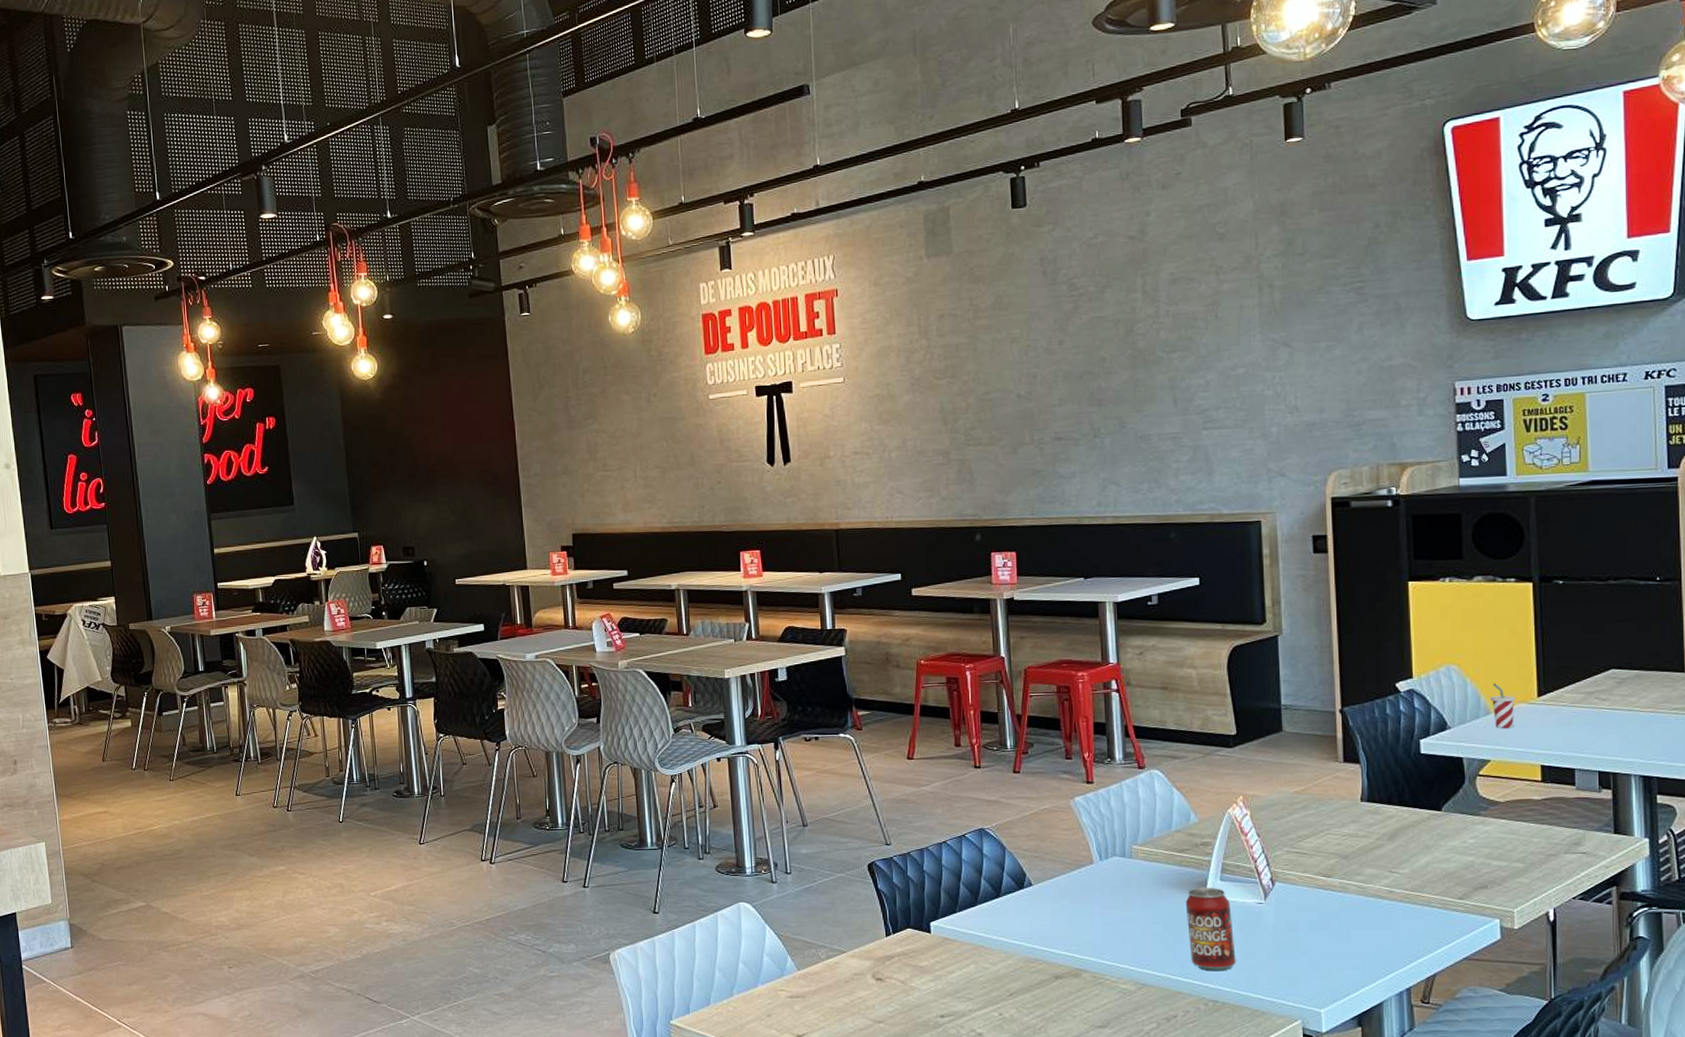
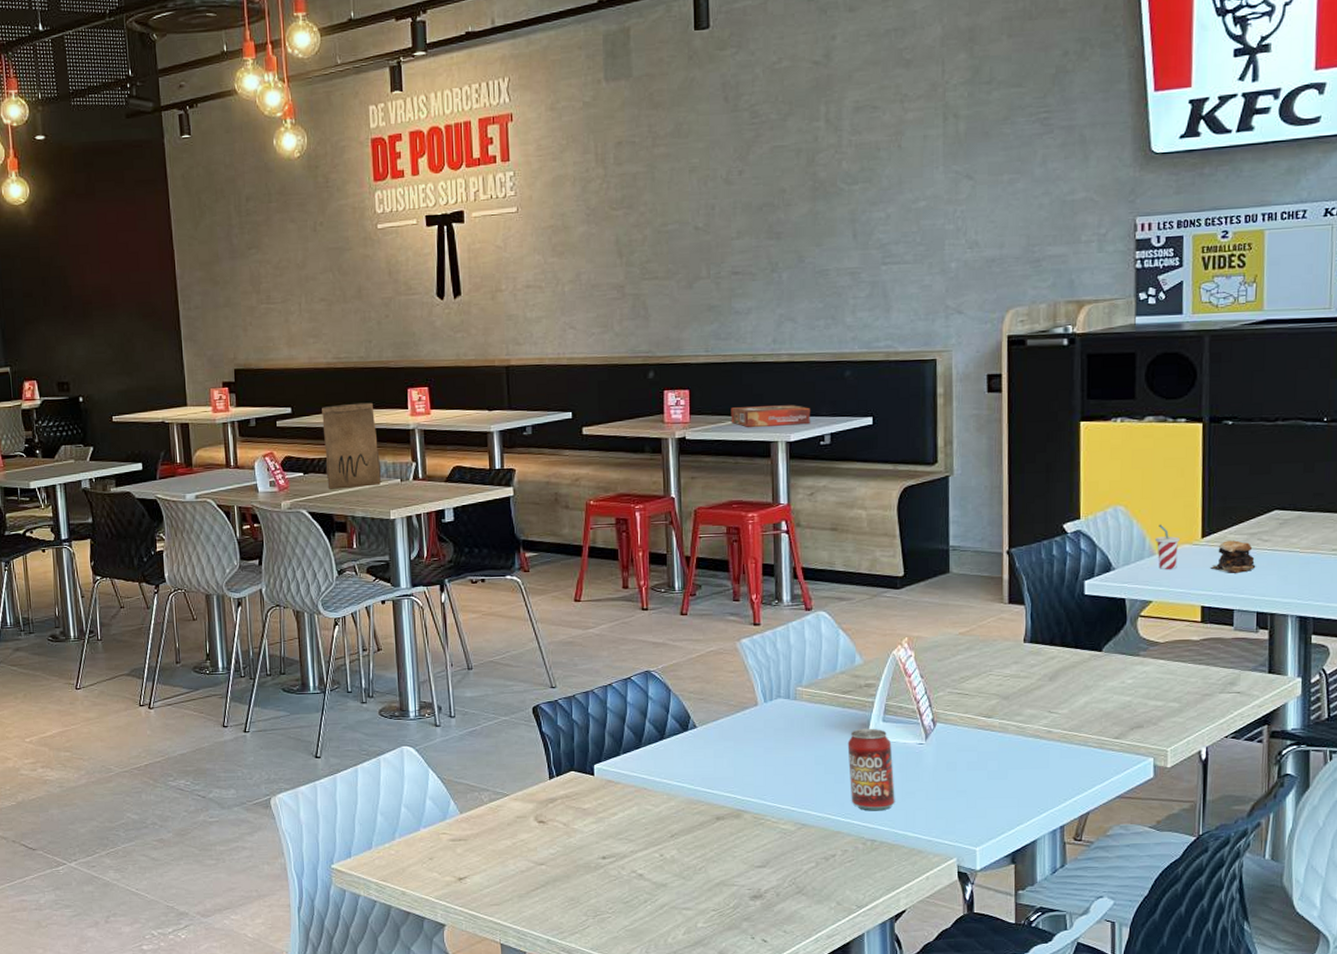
paper bag: none [657,565,716,650] -> present [322,402,382,491]
food box: none [1058,565,1137,588] -> present [731,404,810,427]
burger: none [1548,699,1595,732] -> present [1210,540,1256,573]

